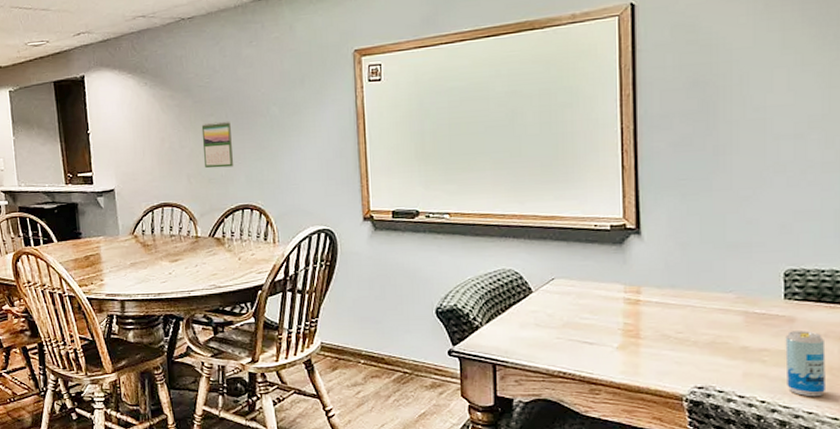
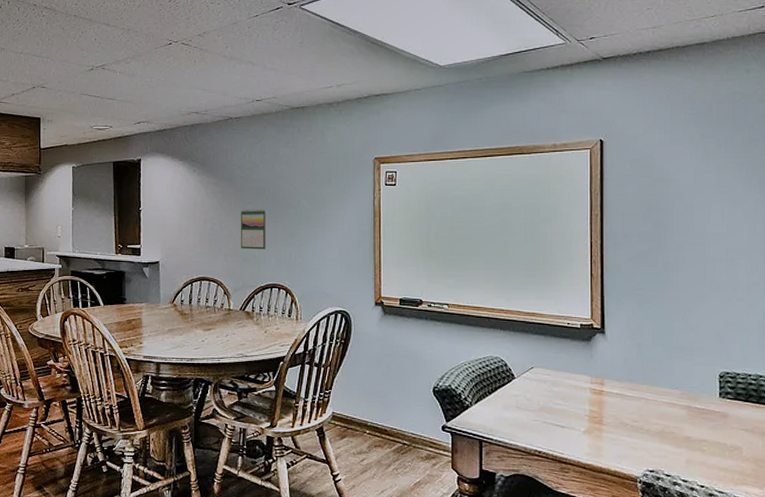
beverage can: present [785,331,826,397] -> none [720,425,752,485]

